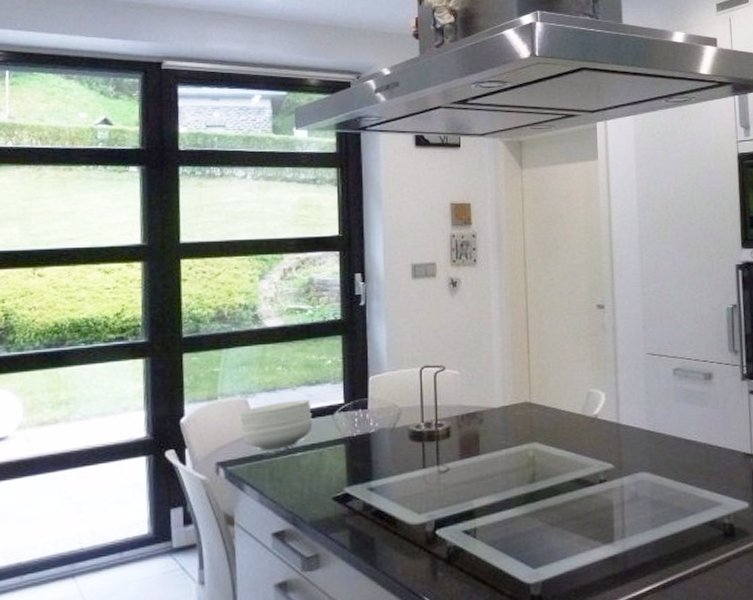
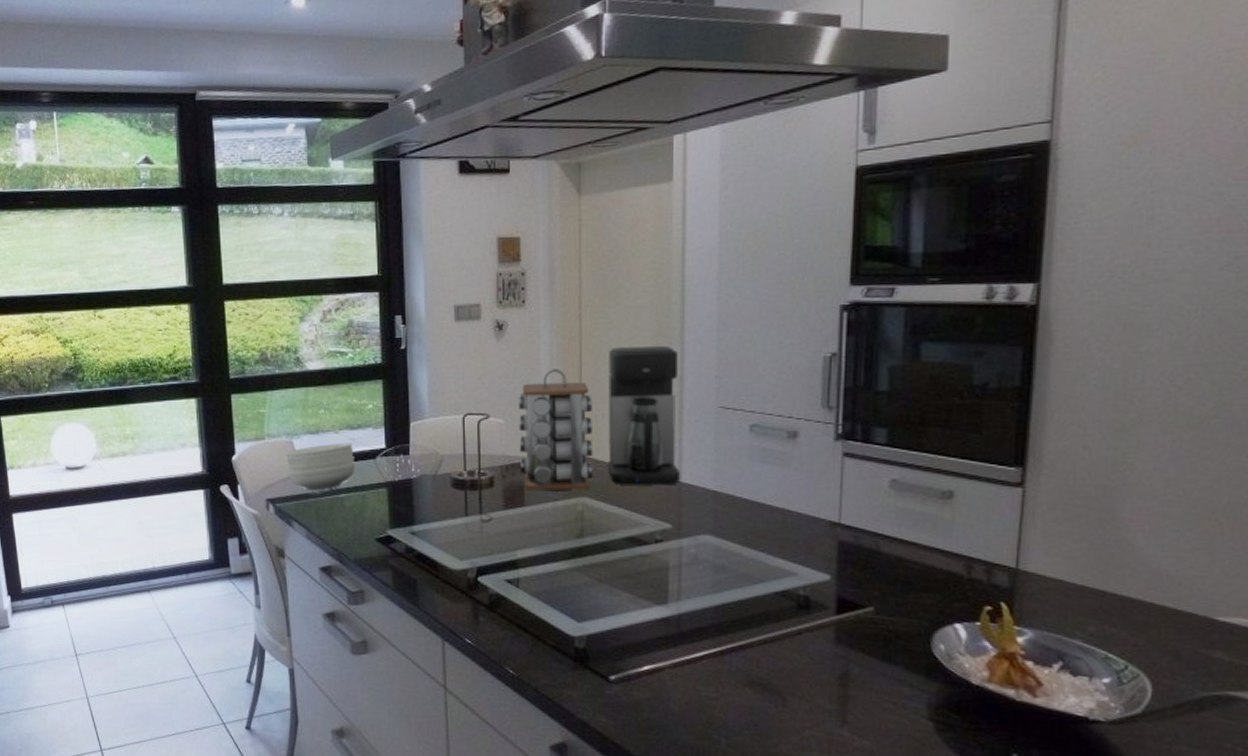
spice rack: none [472,322,542,439] -> present [519,369,593,491]
coffee maker: none [551,299,619,429] -> present [607,345,681,485]

